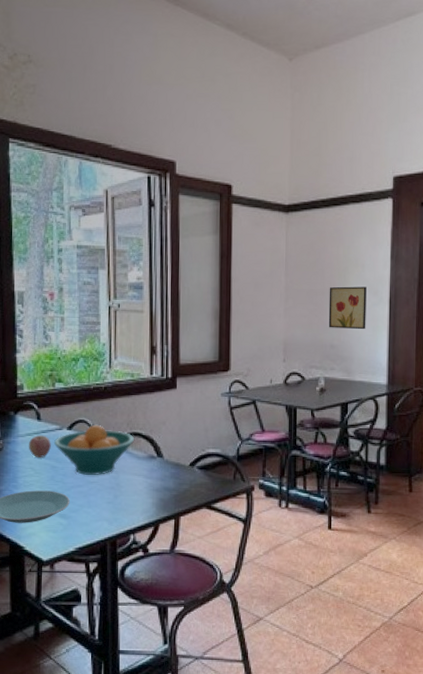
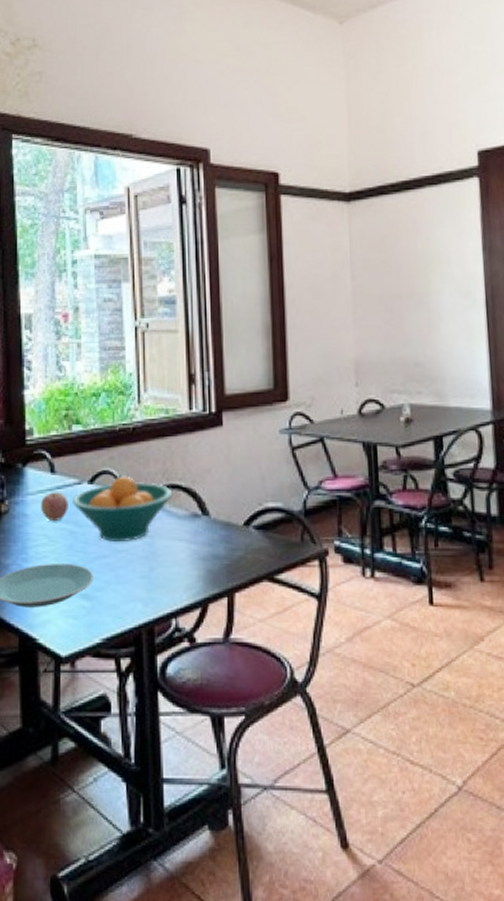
wall art: present [328,286,367,330] -> none [407,287,458,342]

